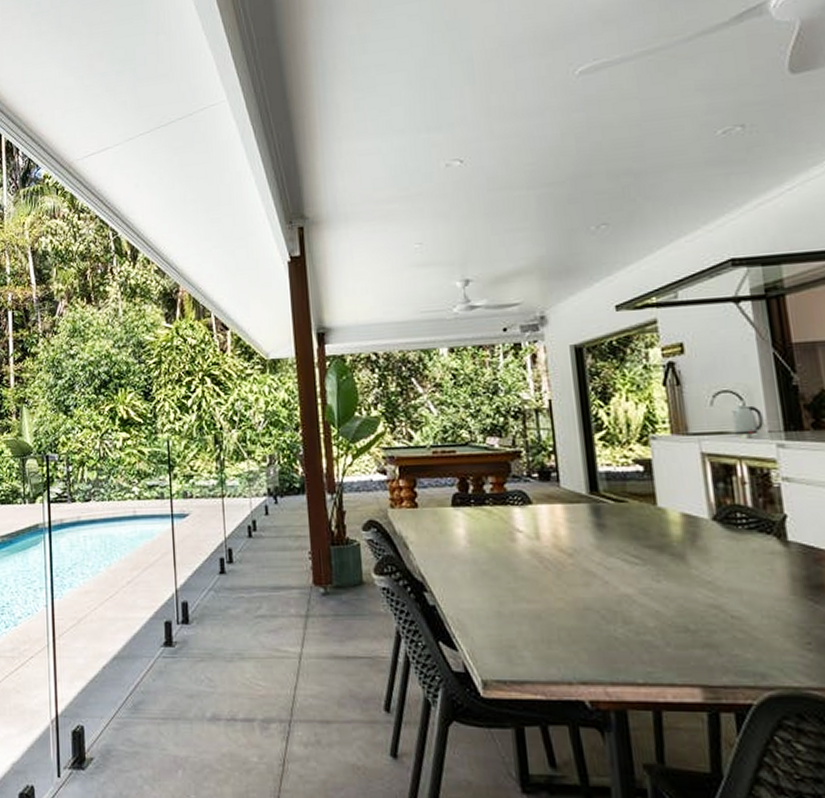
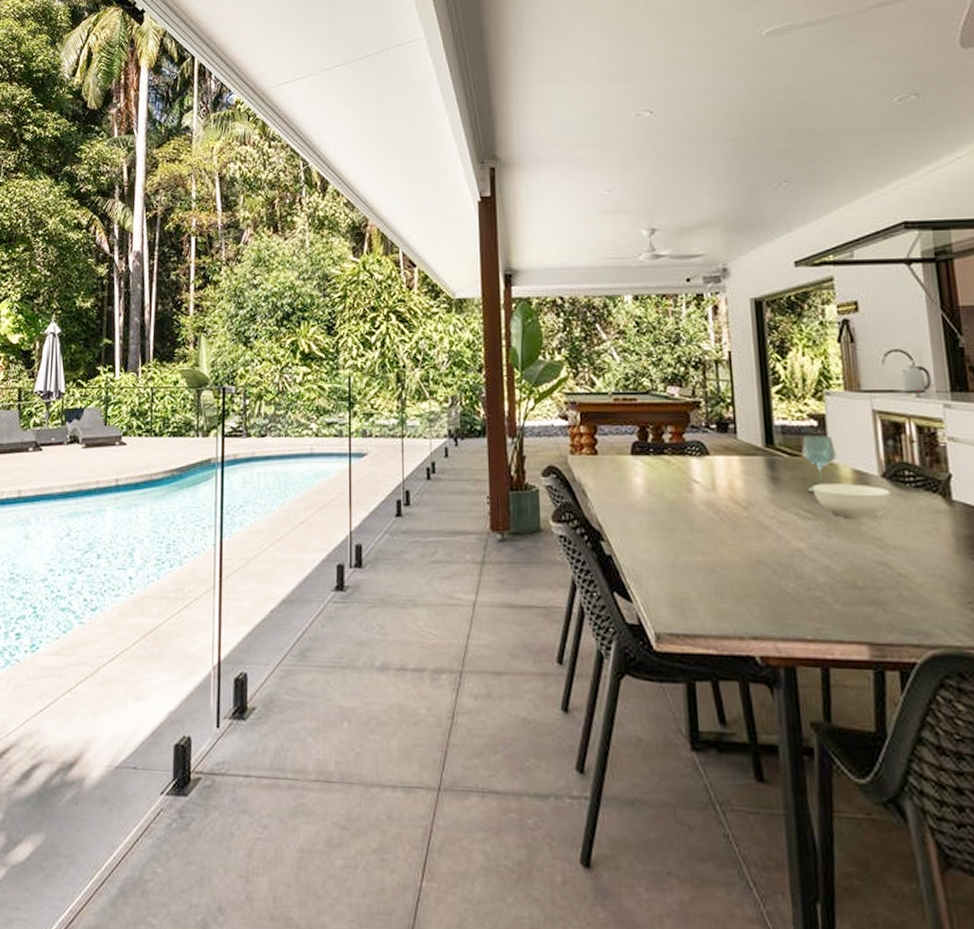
wine glass: none [627,480,665,538] -> present [802,435,837,493]
bowl: none [639,527,723,563] -> present [812,483,891,519]

